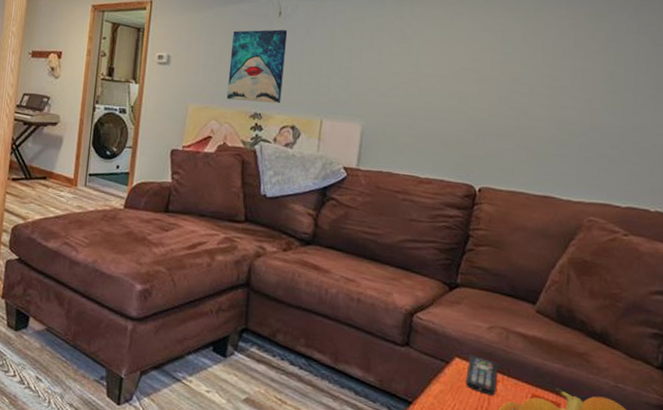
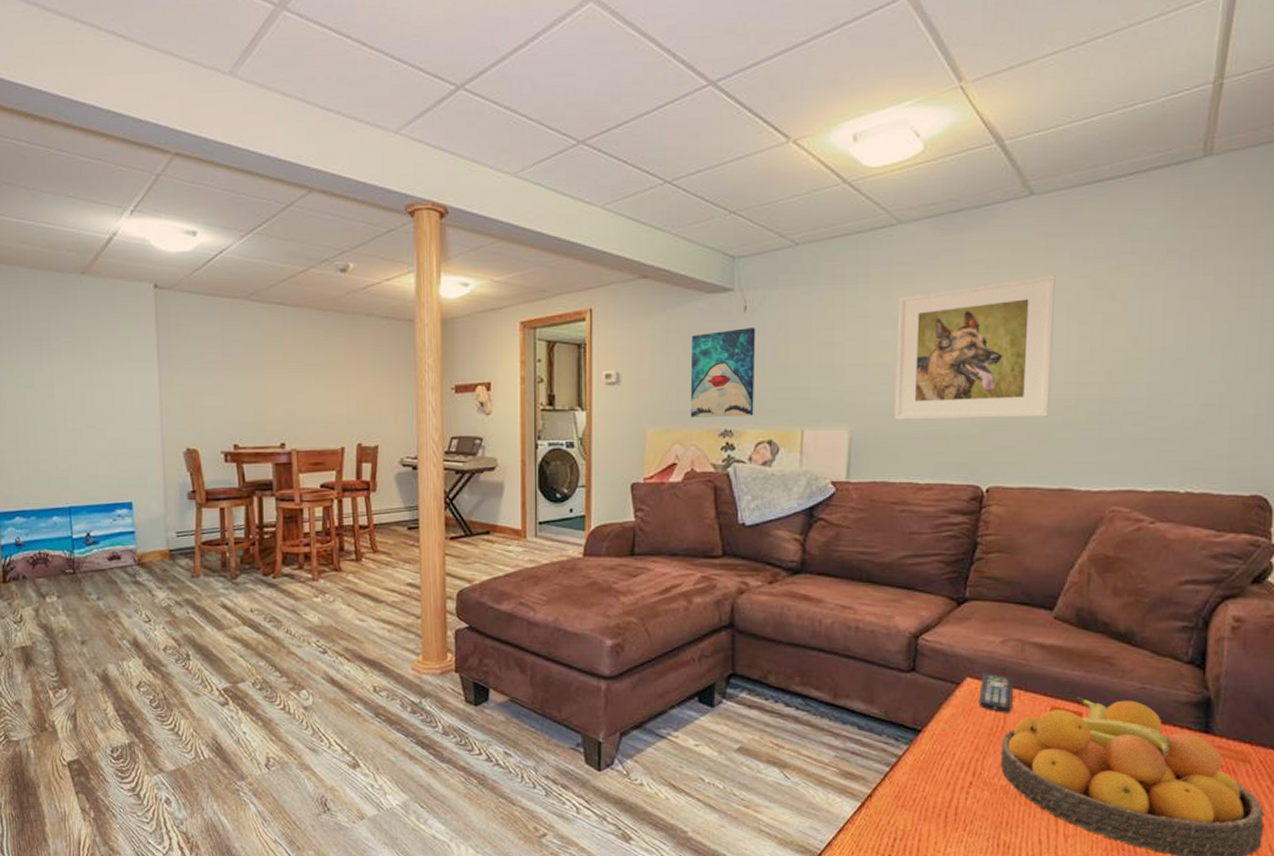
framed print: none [401,13,544,132] -> present [895,275,1055,420]

